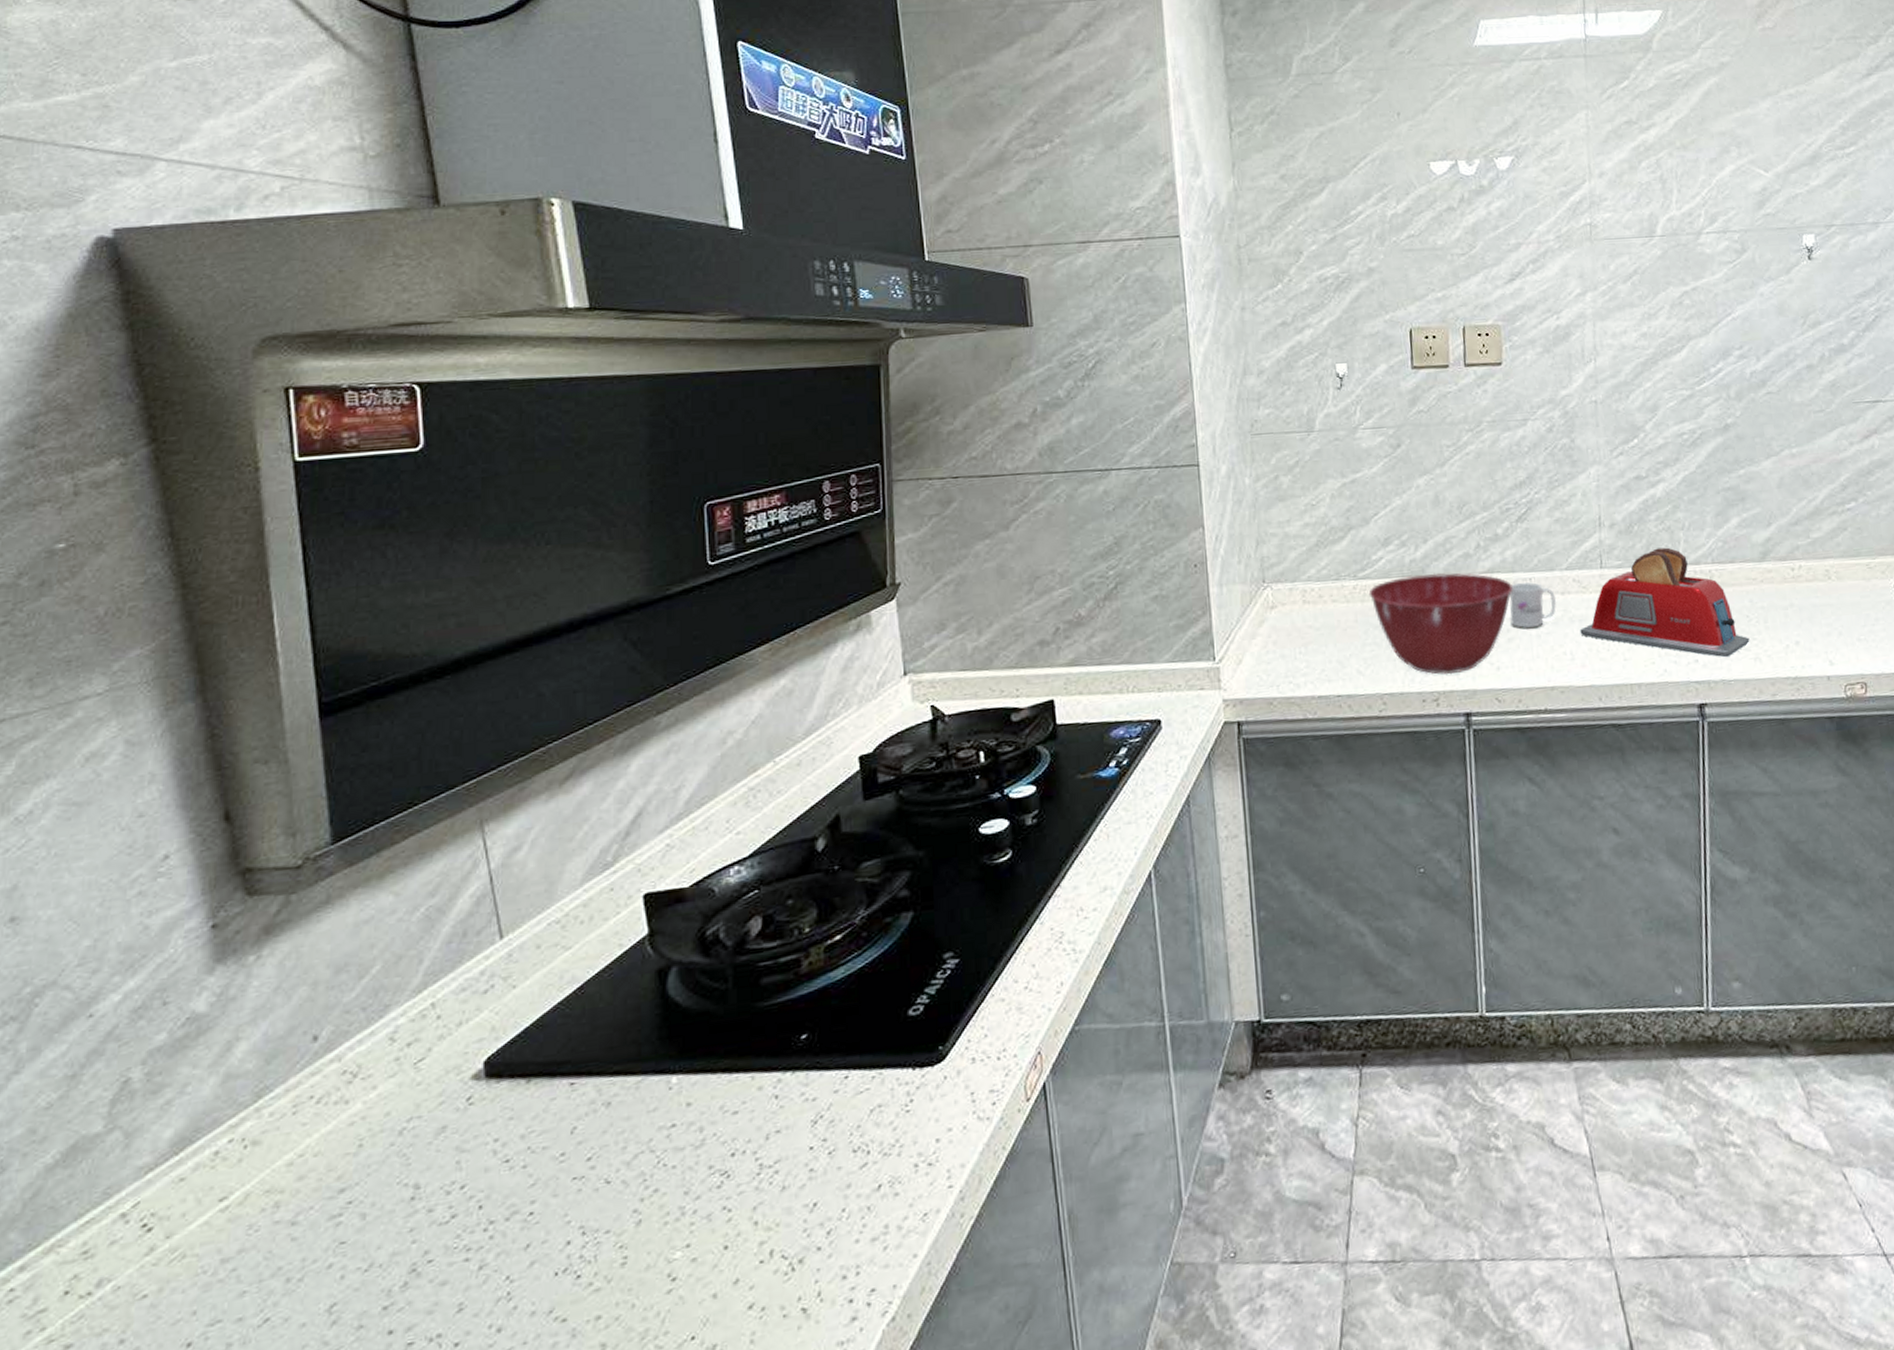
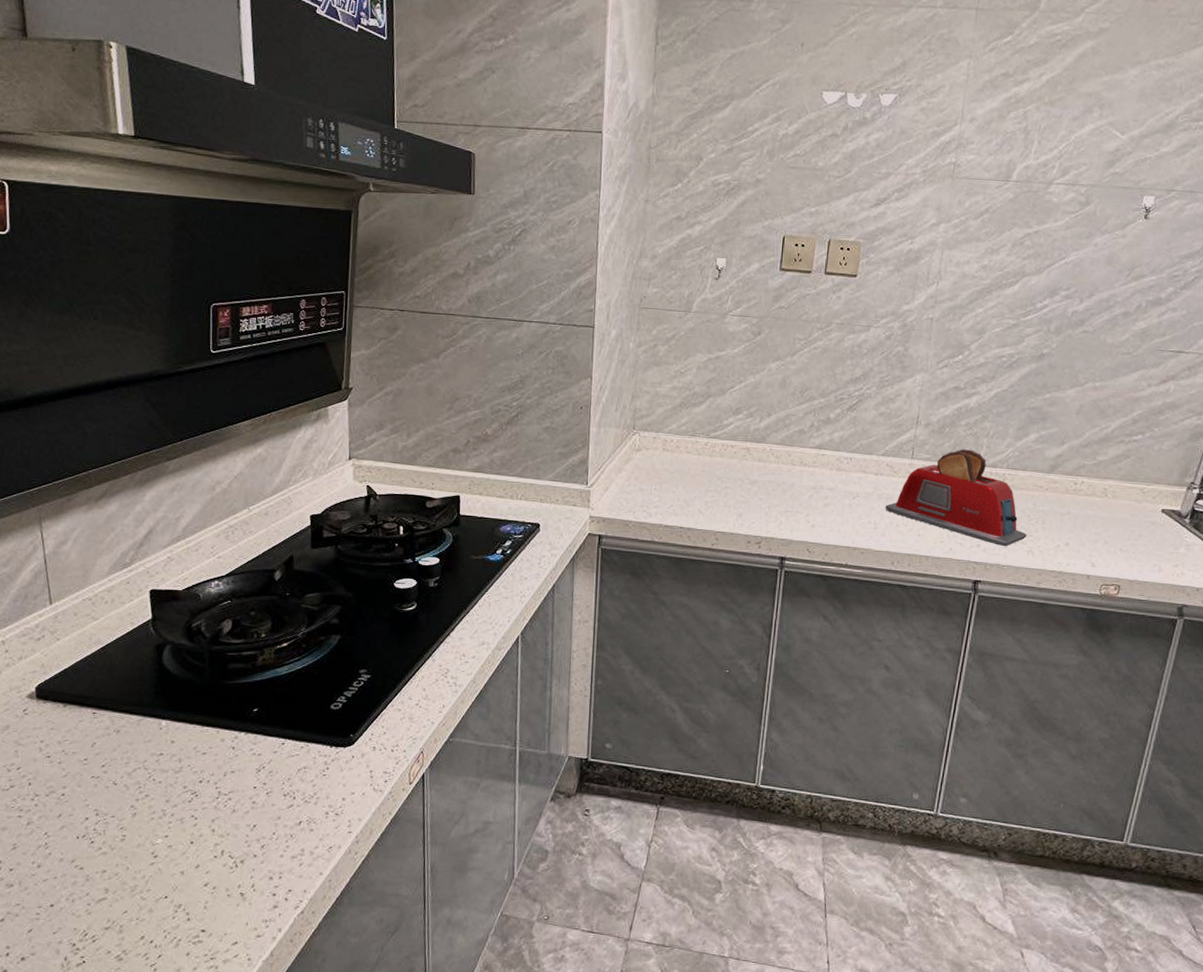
mixing bowl: present [1368,573,1513,675] -> none [716,441,835,525]
mug: present [1509,582,1557,628] -> none [829,459,870,499]

